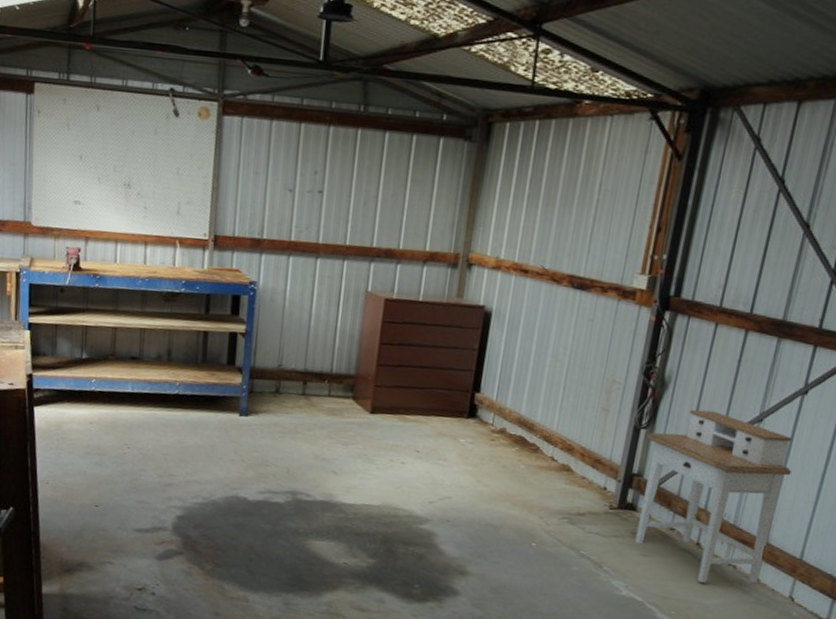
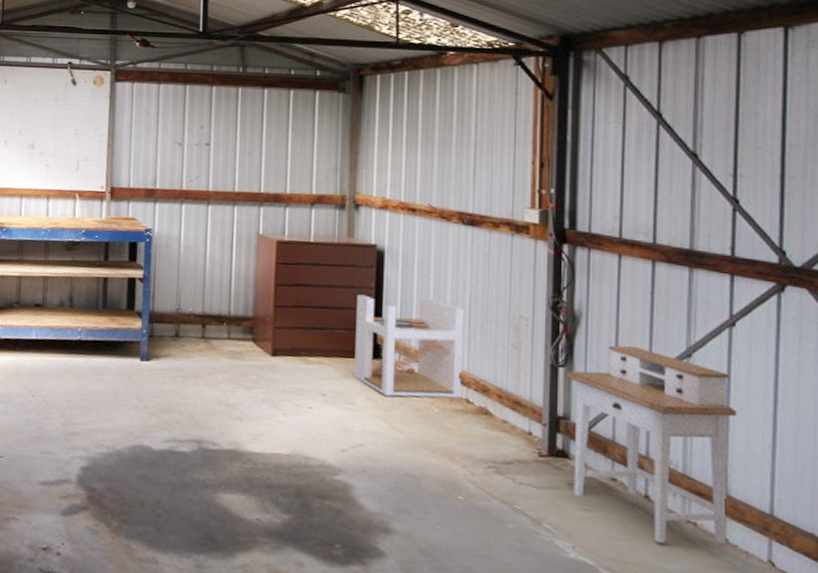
shelf: none [448,355,562,456] -> present [354,294,465,398]

